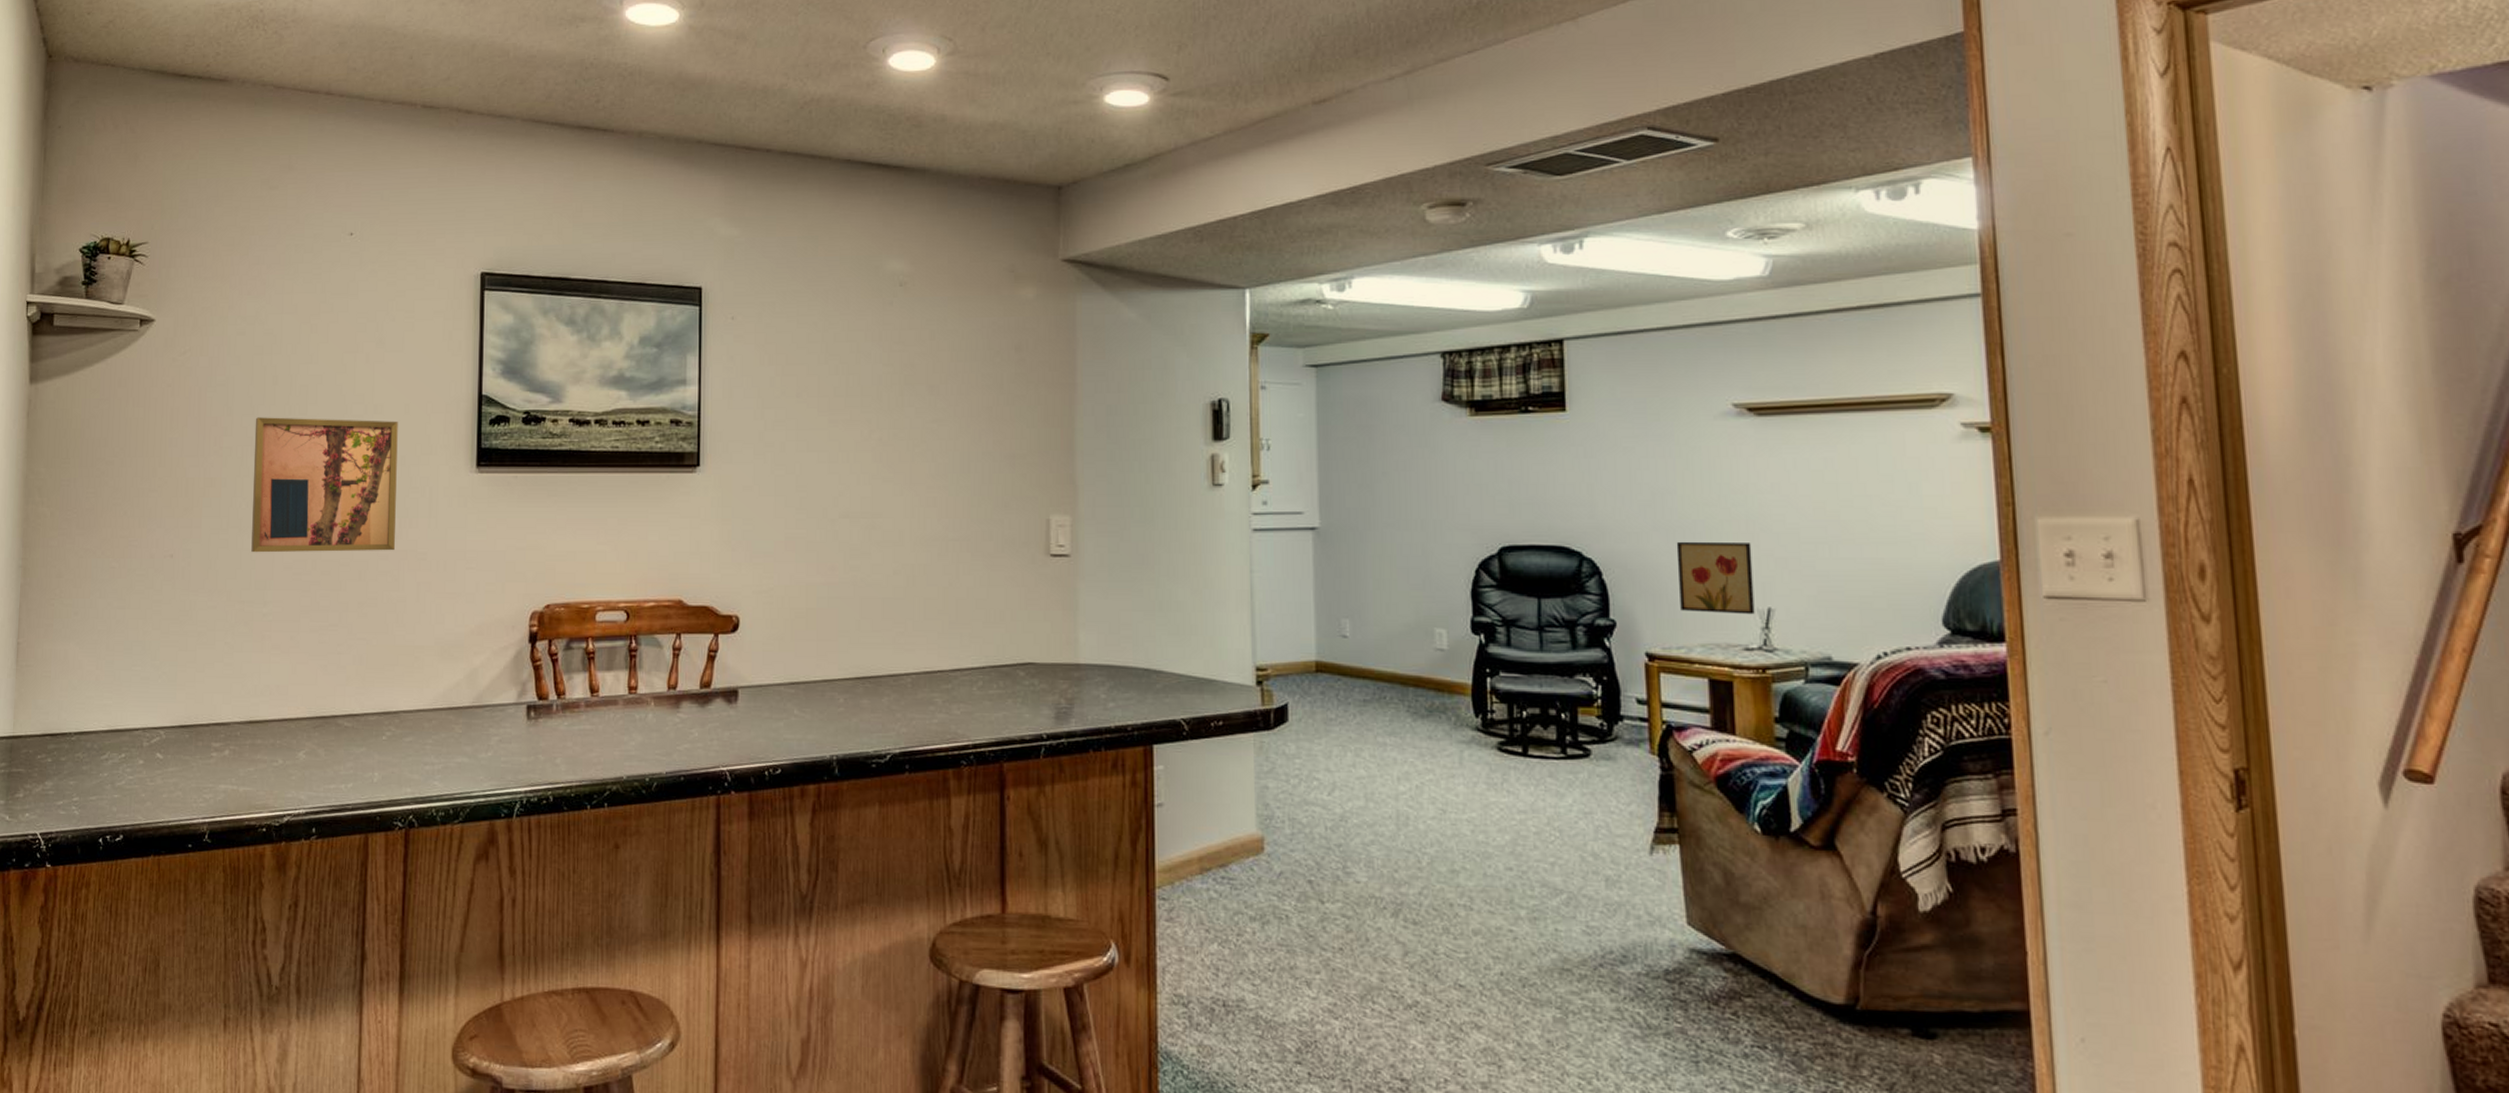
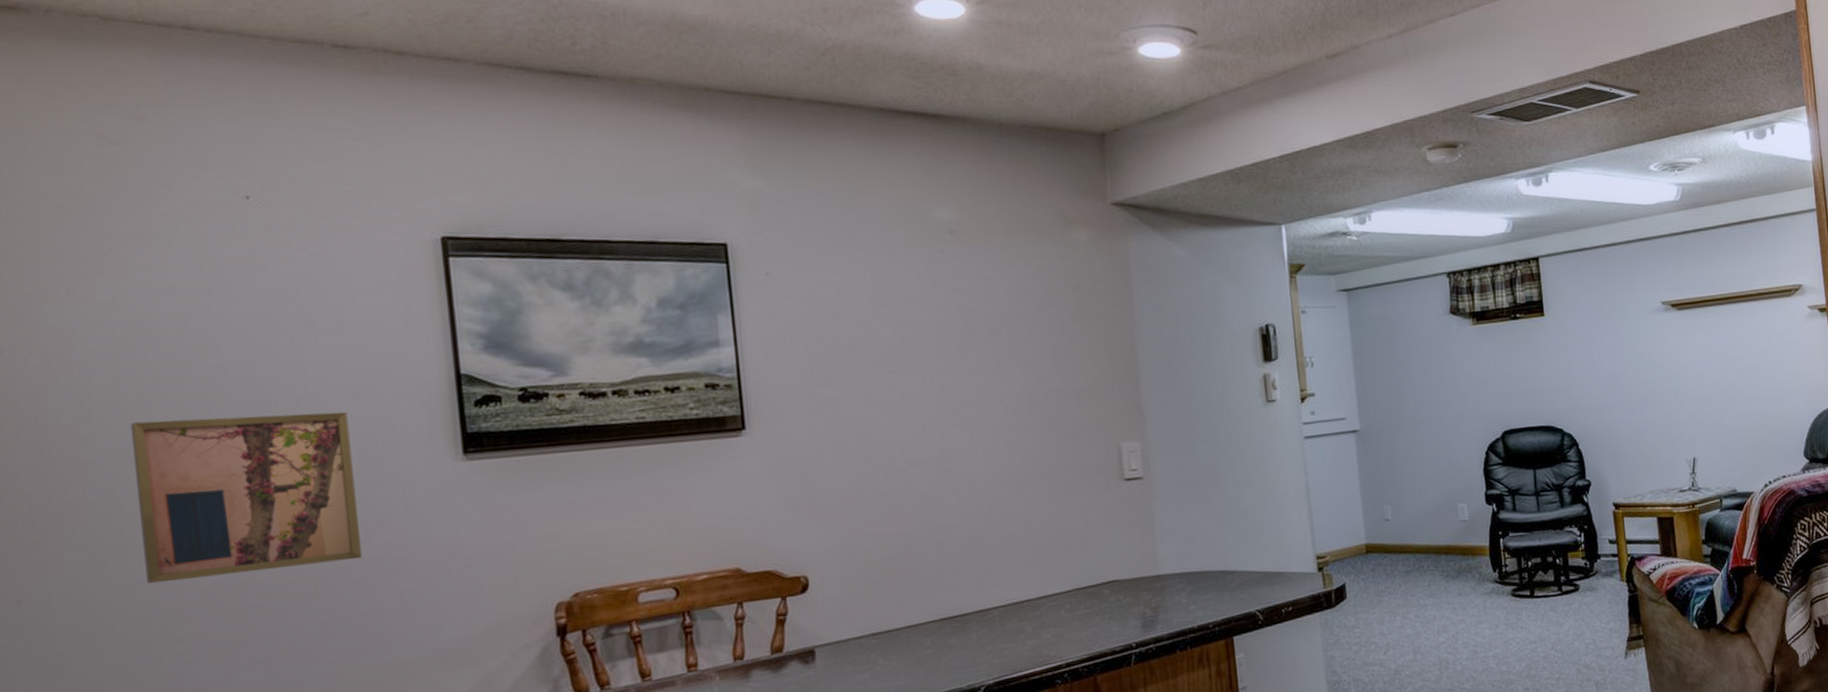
wall art: present [1676,541,1755,615] -> none [1629,409,1685,467]

